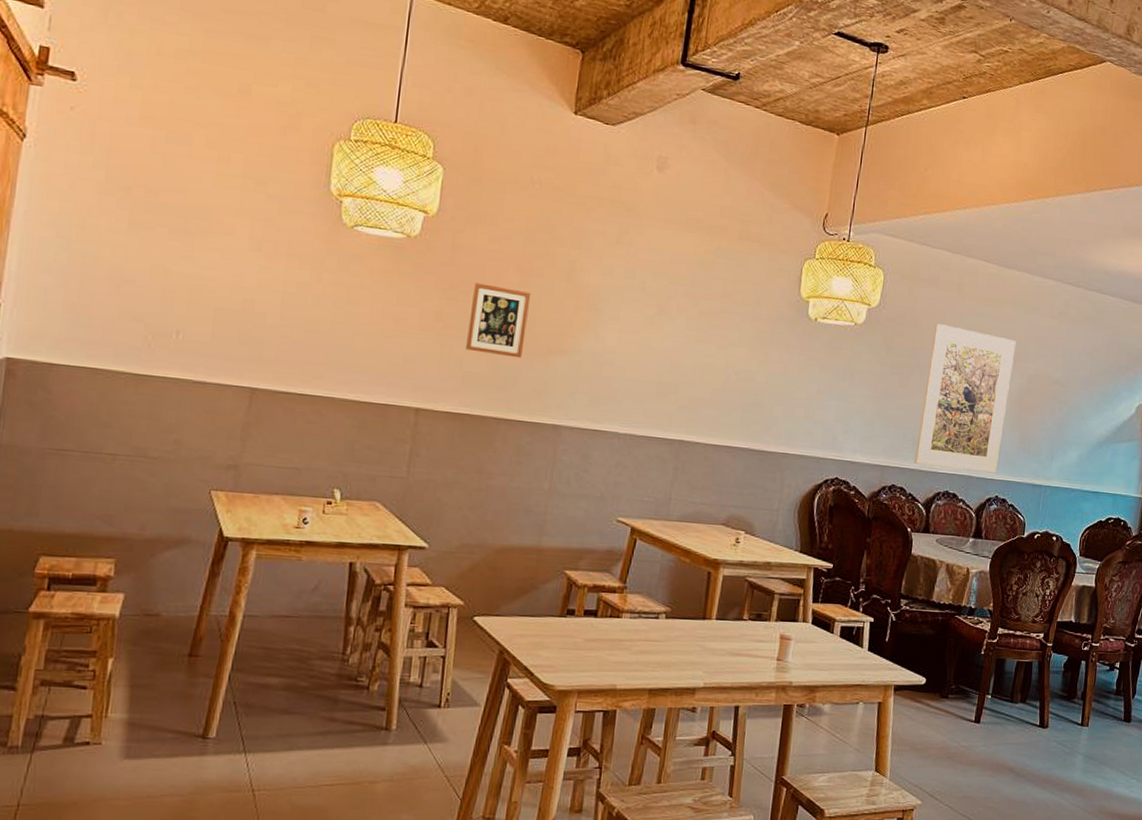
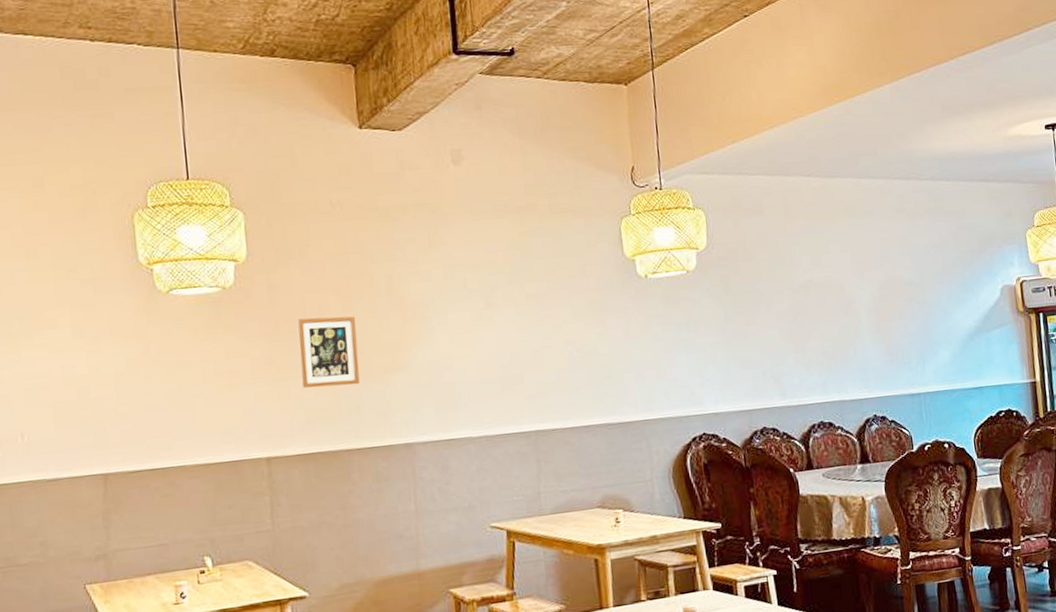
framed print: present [915,323,1017,474] -> none [770,249,869,400]

